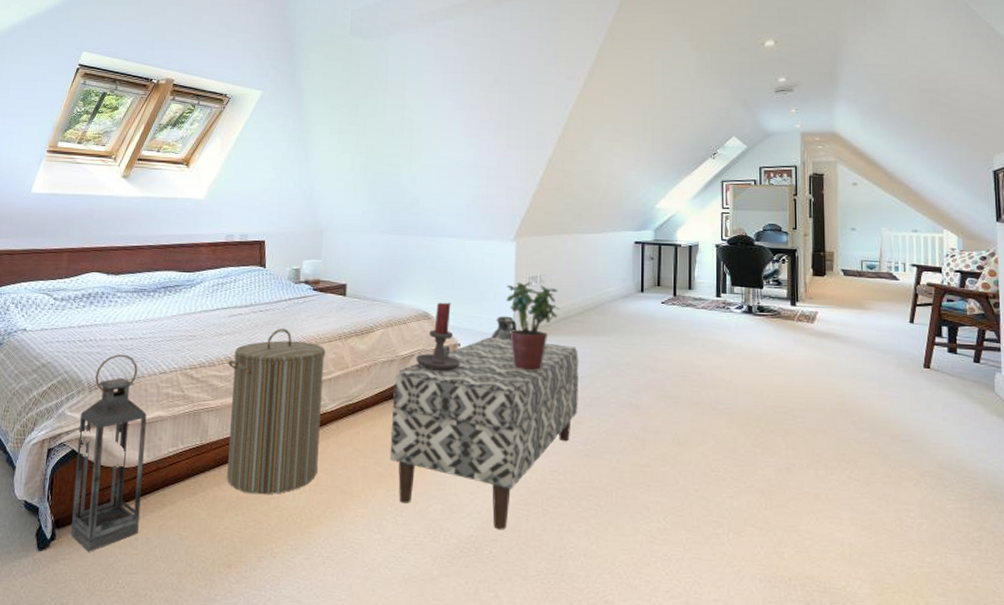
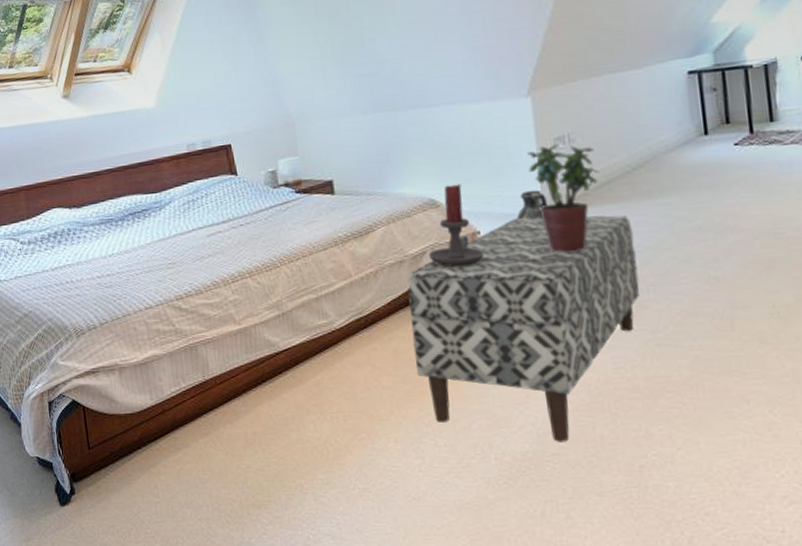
lantern: present [71,354,147,552] -> none [73,293,157,503]
laundry hamper: present [227,328,326,495] -> none [216,241,337,429]

